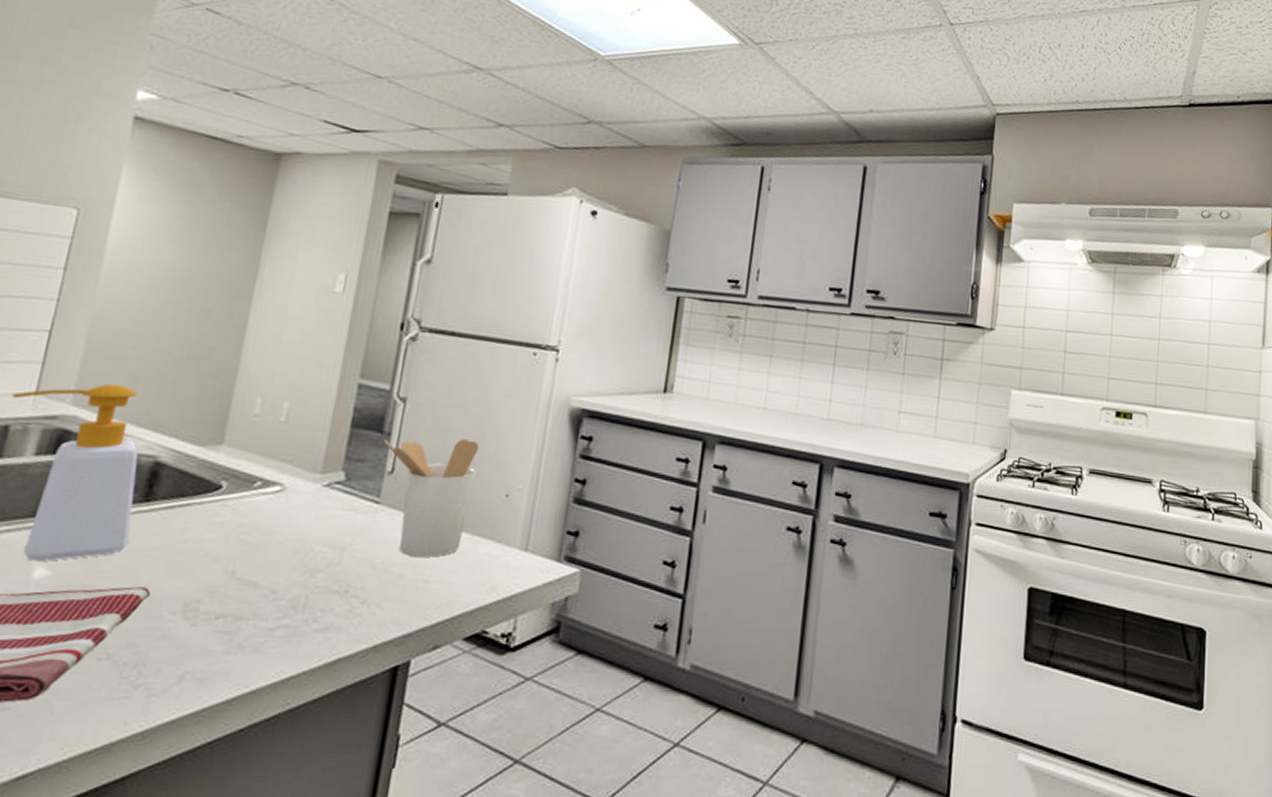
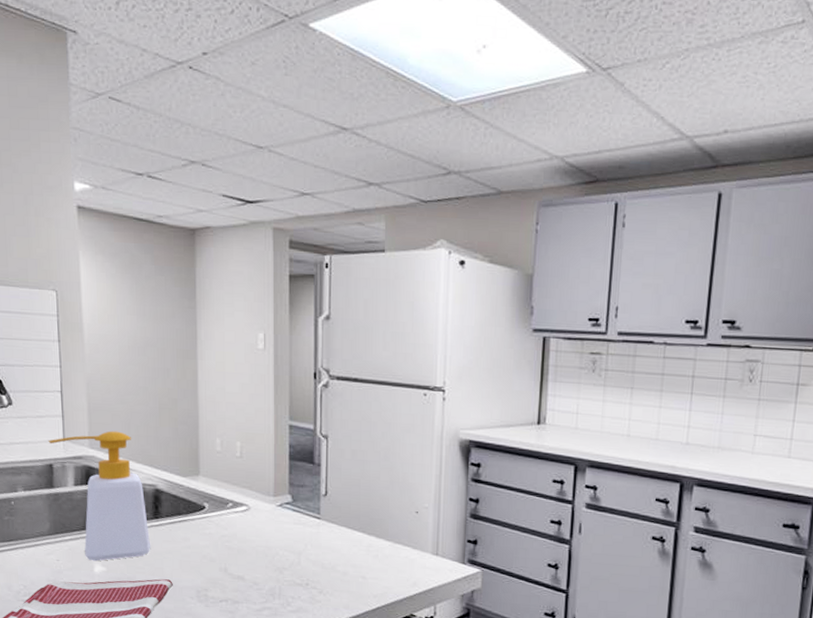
utensil holder: present [384,438,480,557] -> none [316,467,390,560]

